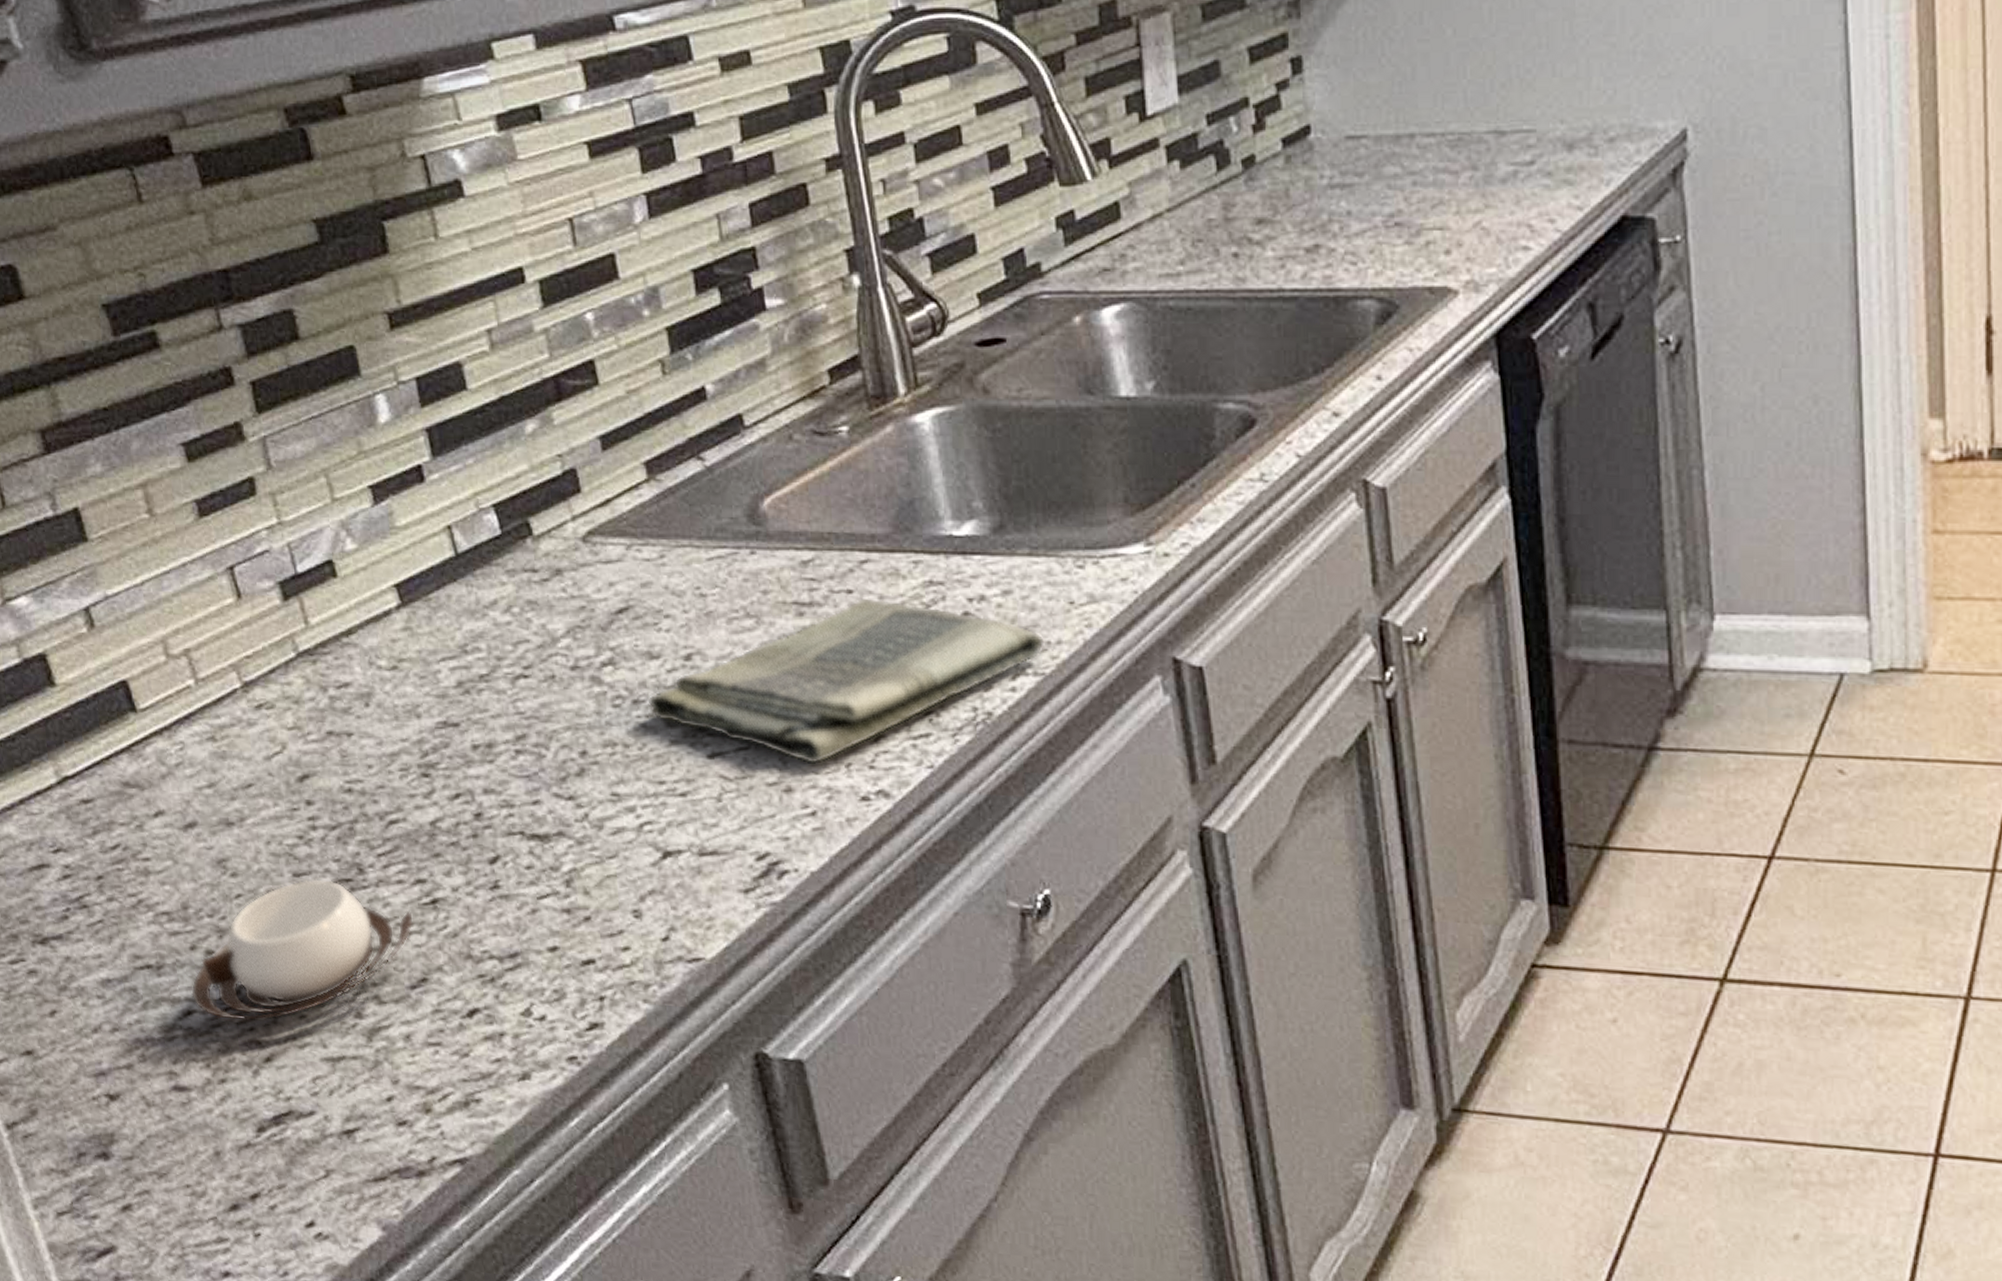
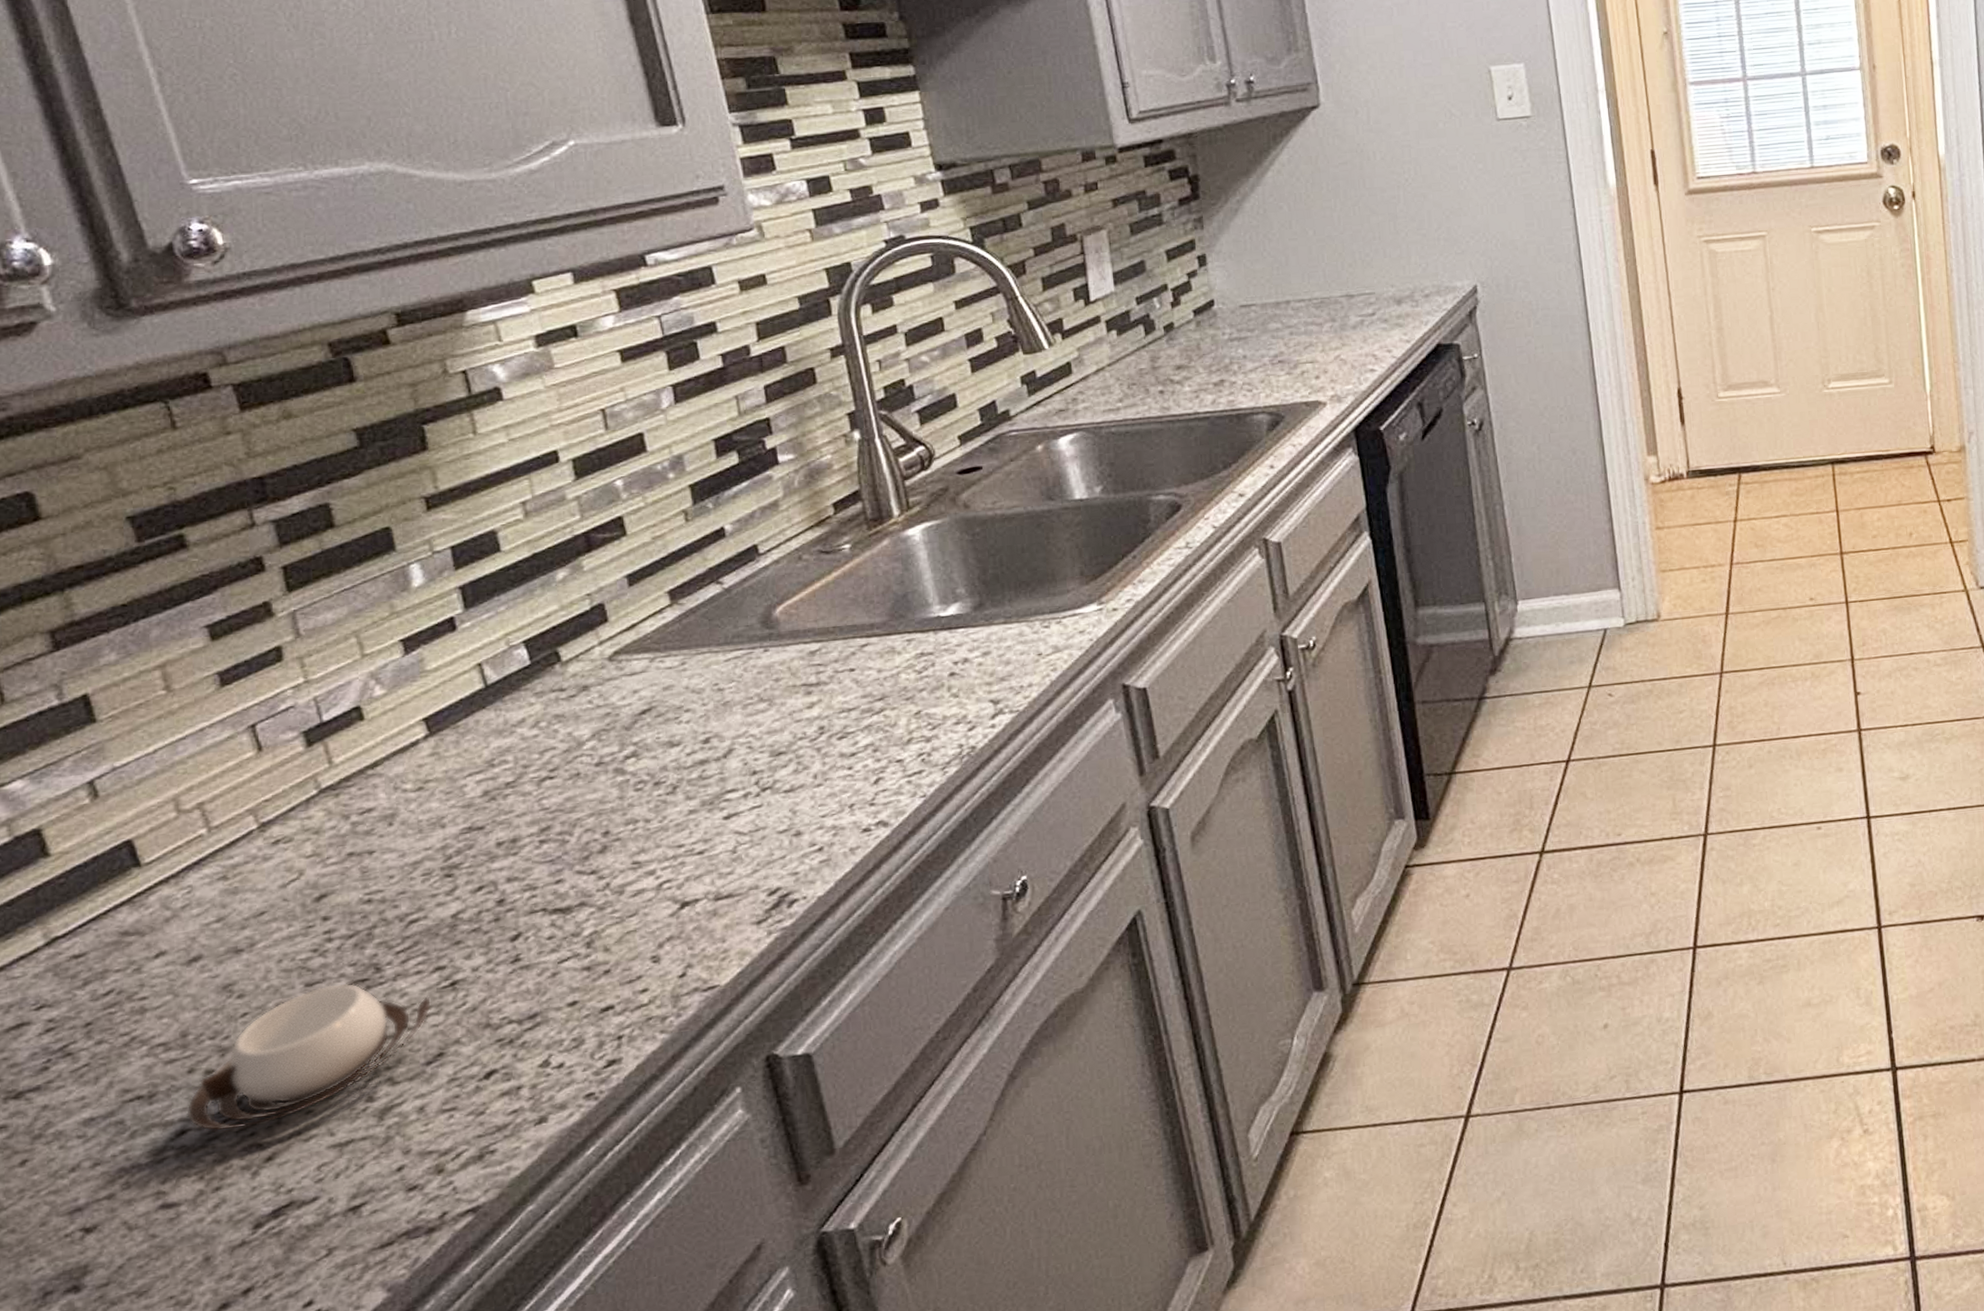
dish towel: present [647,597,1045,765] -> none [668,672,1018,811]

